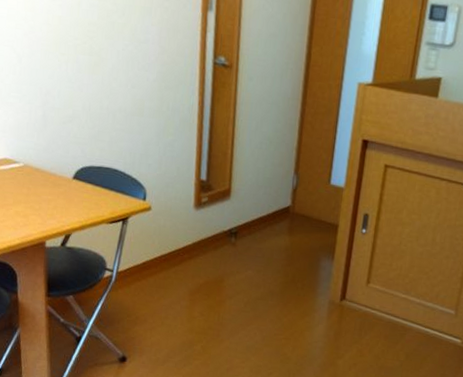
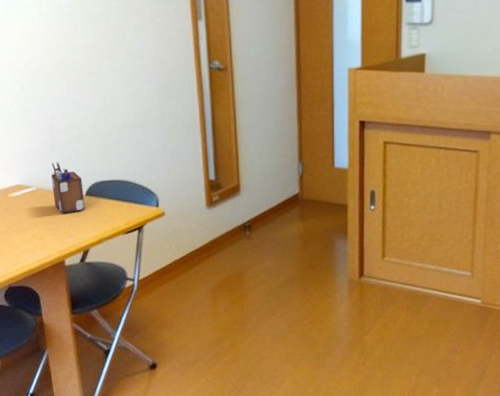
desk organizer: none [40,140,72,195] -> present [51,162,85,214]

